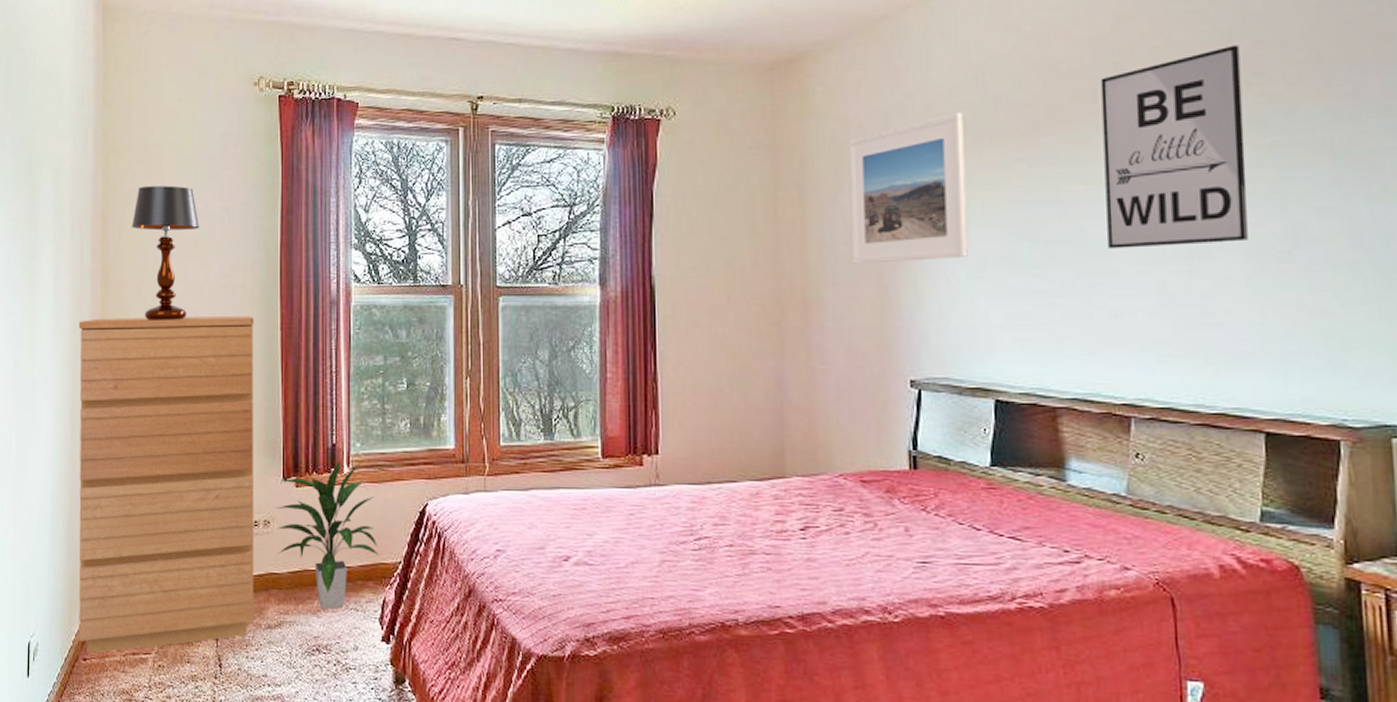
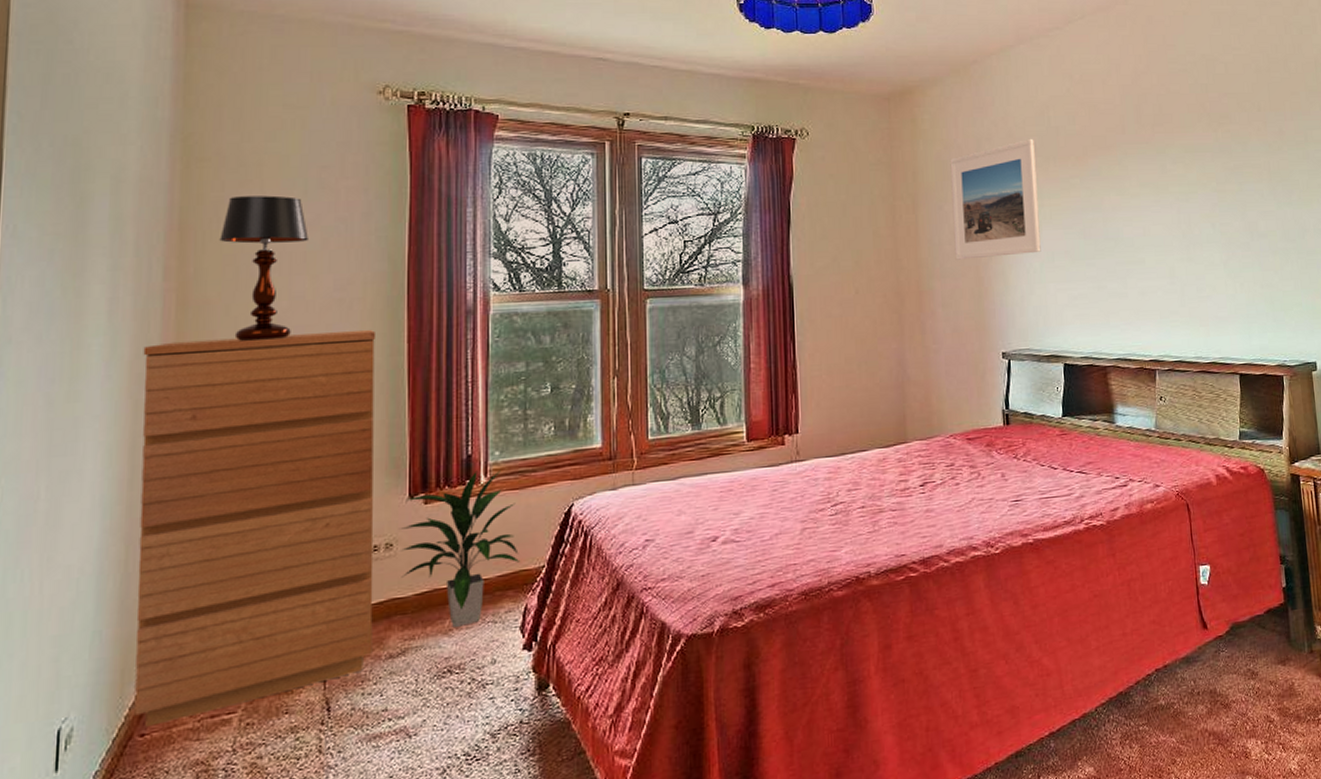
wall art: present [1101,45,1248,249] -> none [1127,95,1223,243]

